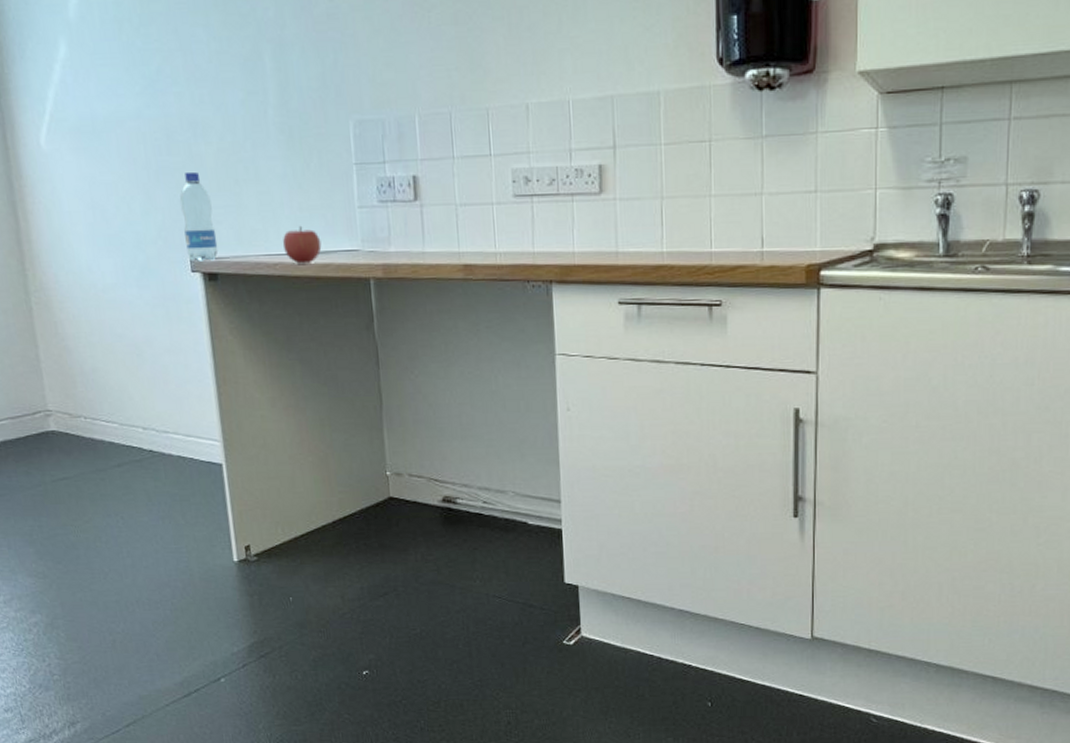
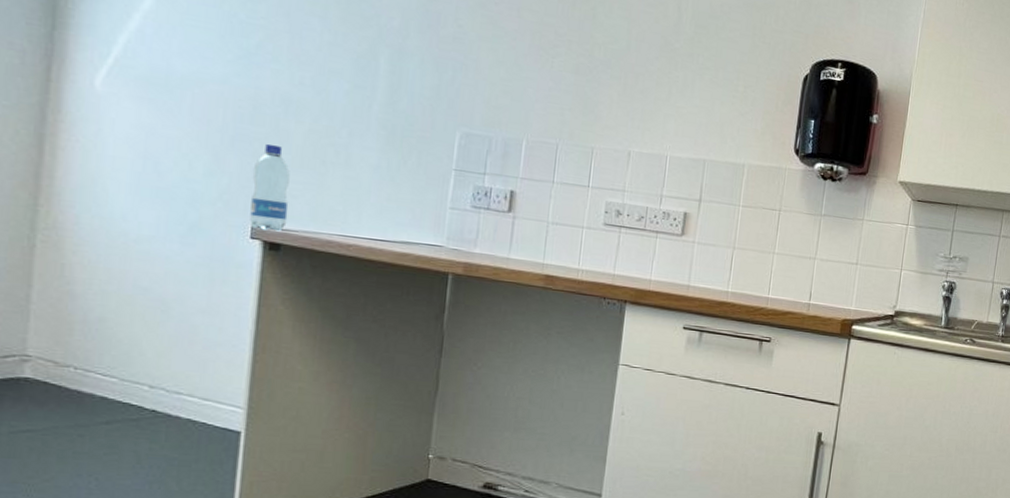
fruit: present [283,225,322,264] -> none [362,214,404,251]

